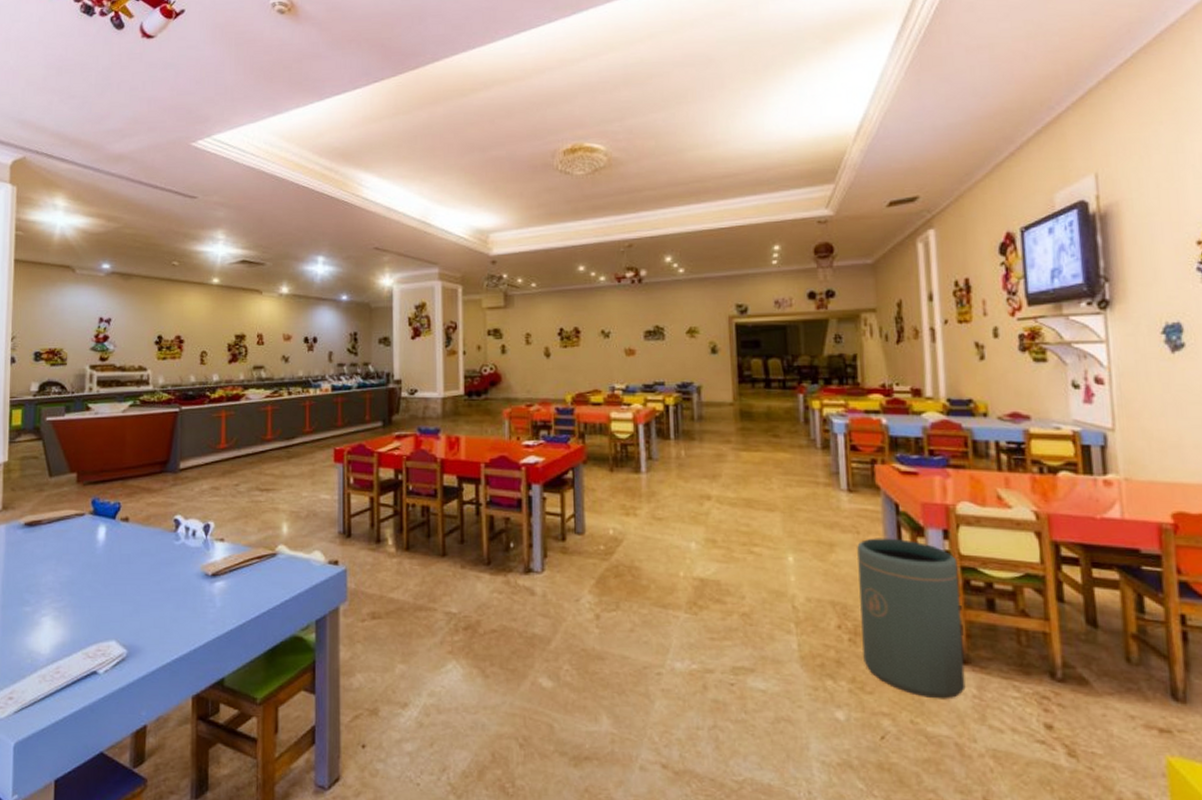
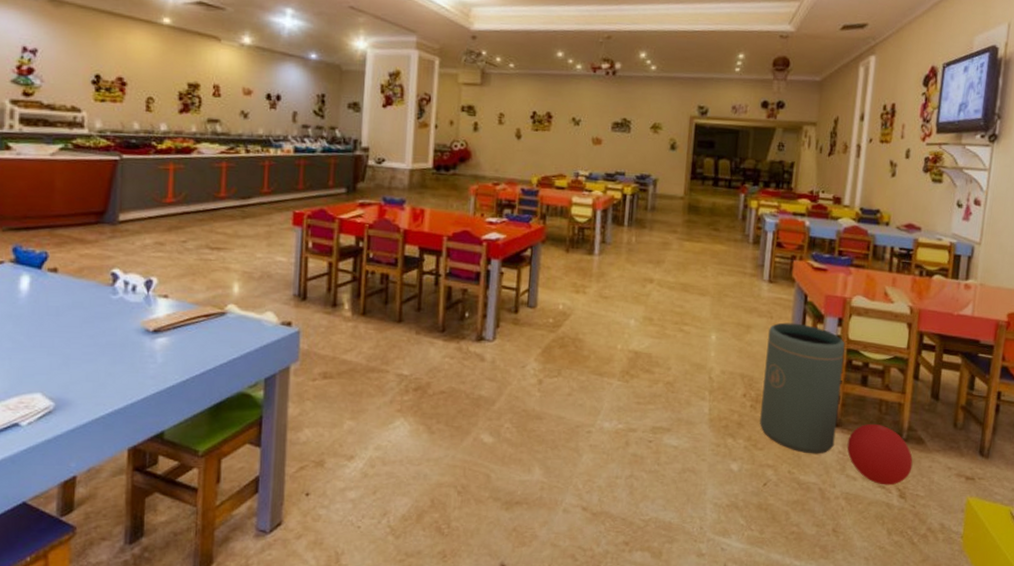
ball: none [982,659,1079,740] -> present [847,423,913,486]

